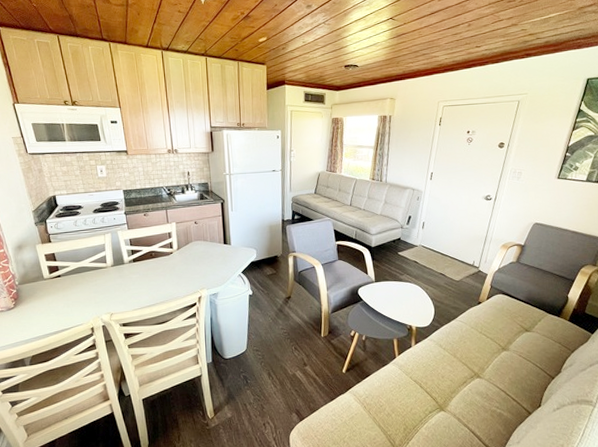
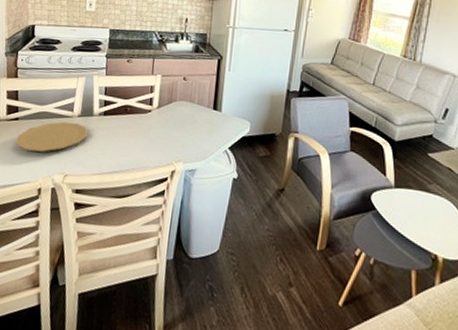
plate: none [63,271,123,300] -> present [15,121,88,152]

